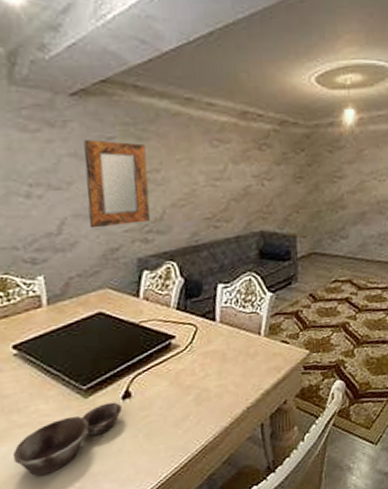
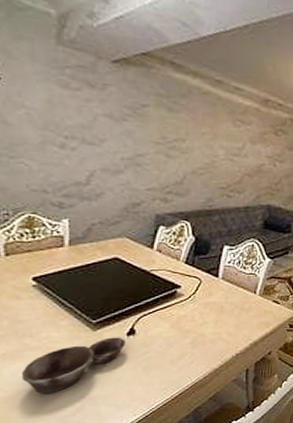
home mirror: present [84,140,151,229] -> none [115,104,175,185]

